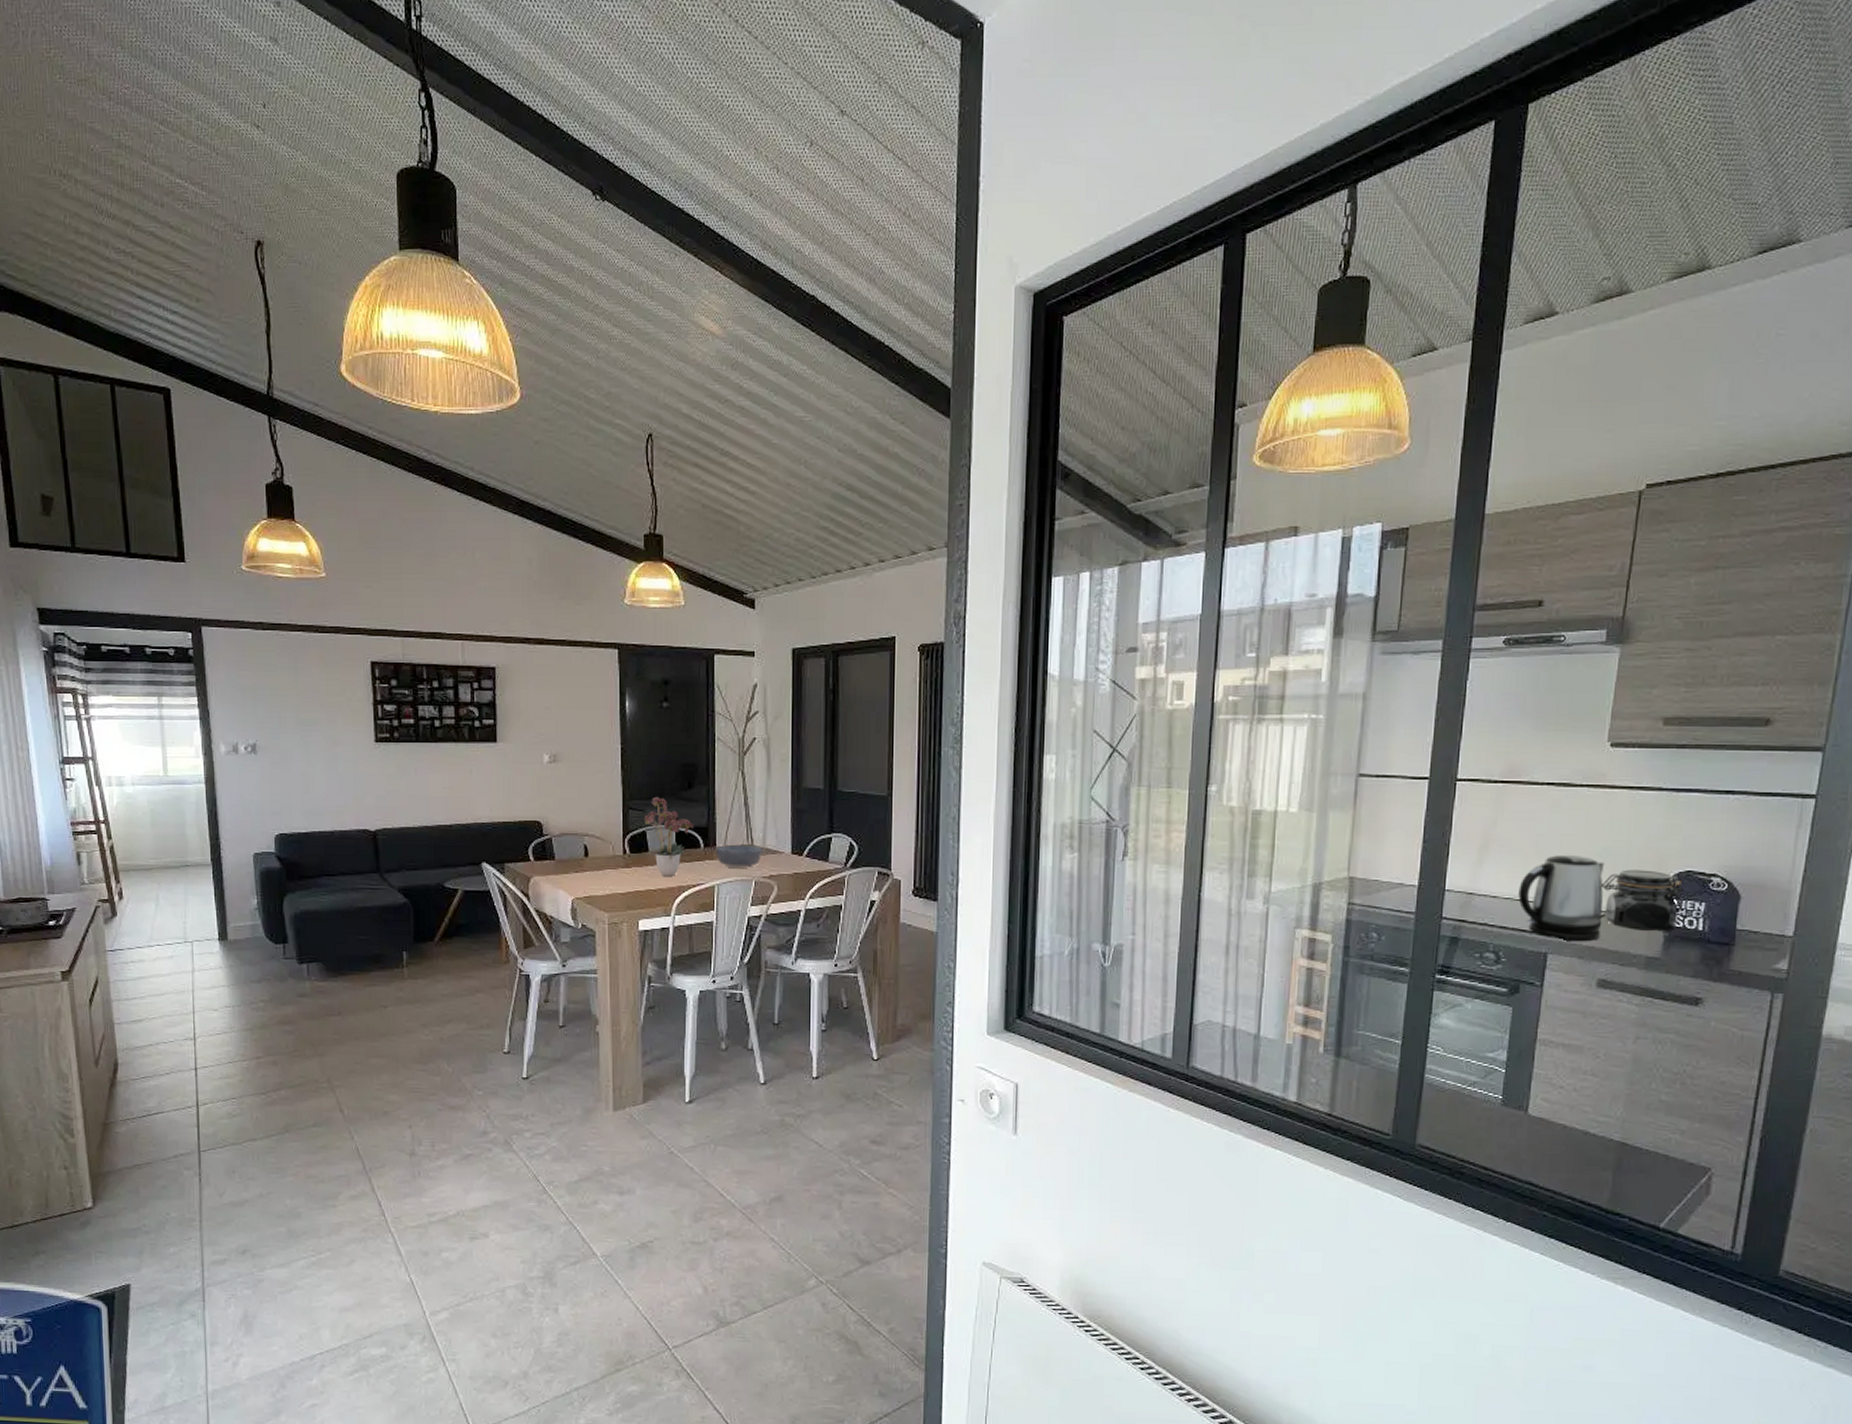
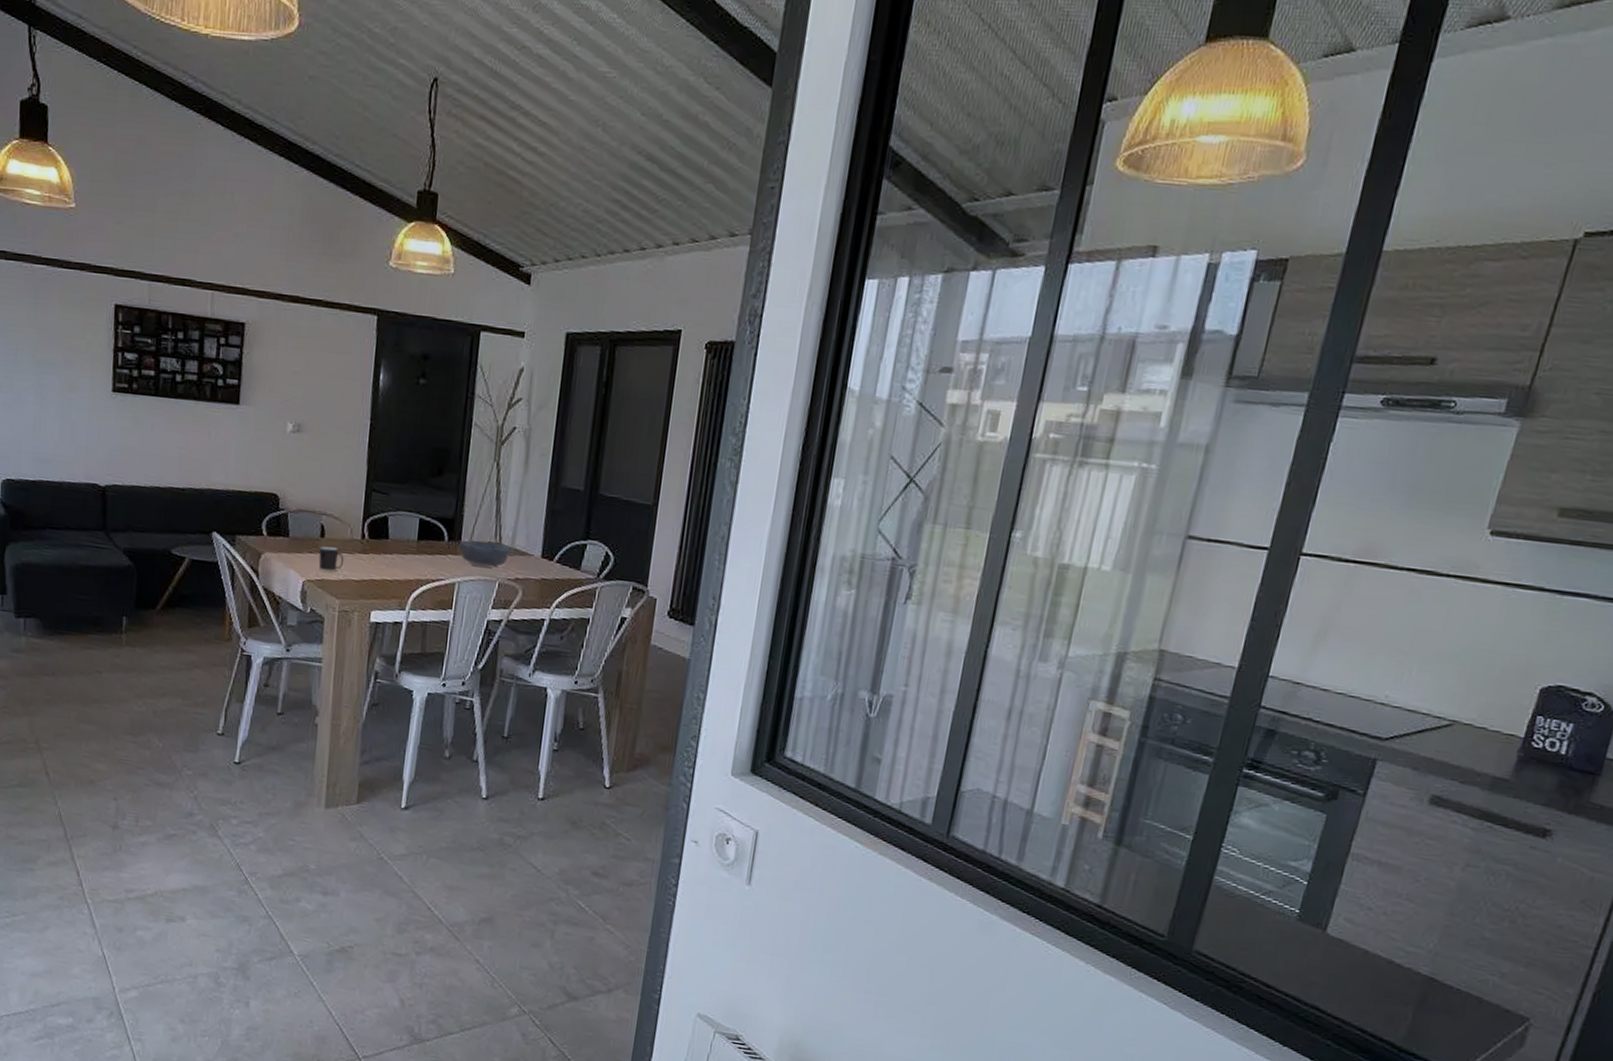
mug: none [585,865,609,888] -> present [318,546,344,573]
flower arrangement: present [644,796,693,876] -> none [387,480,439,568]
kettle: present [1518,854,1605,941] -> none [1352,651,1462,752]
jar: present [1602,869,1684,932] -> none [1451,676,1551,751]

